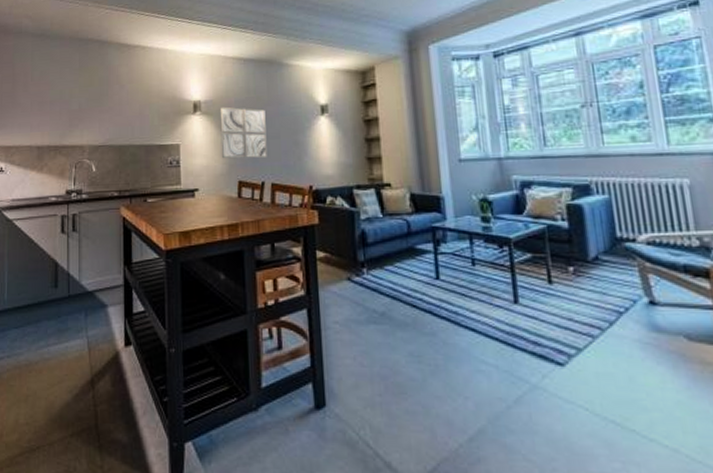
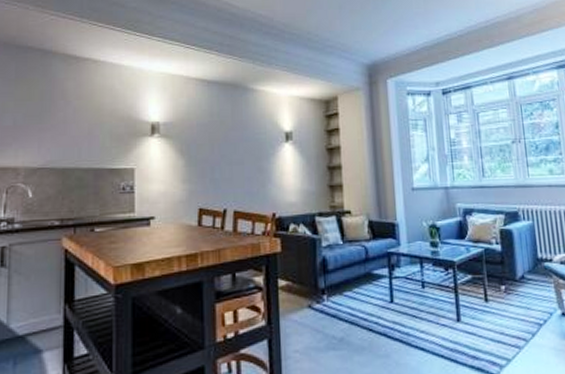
wall art: present [219,107,267,159] -> none [180,130,230,185]

